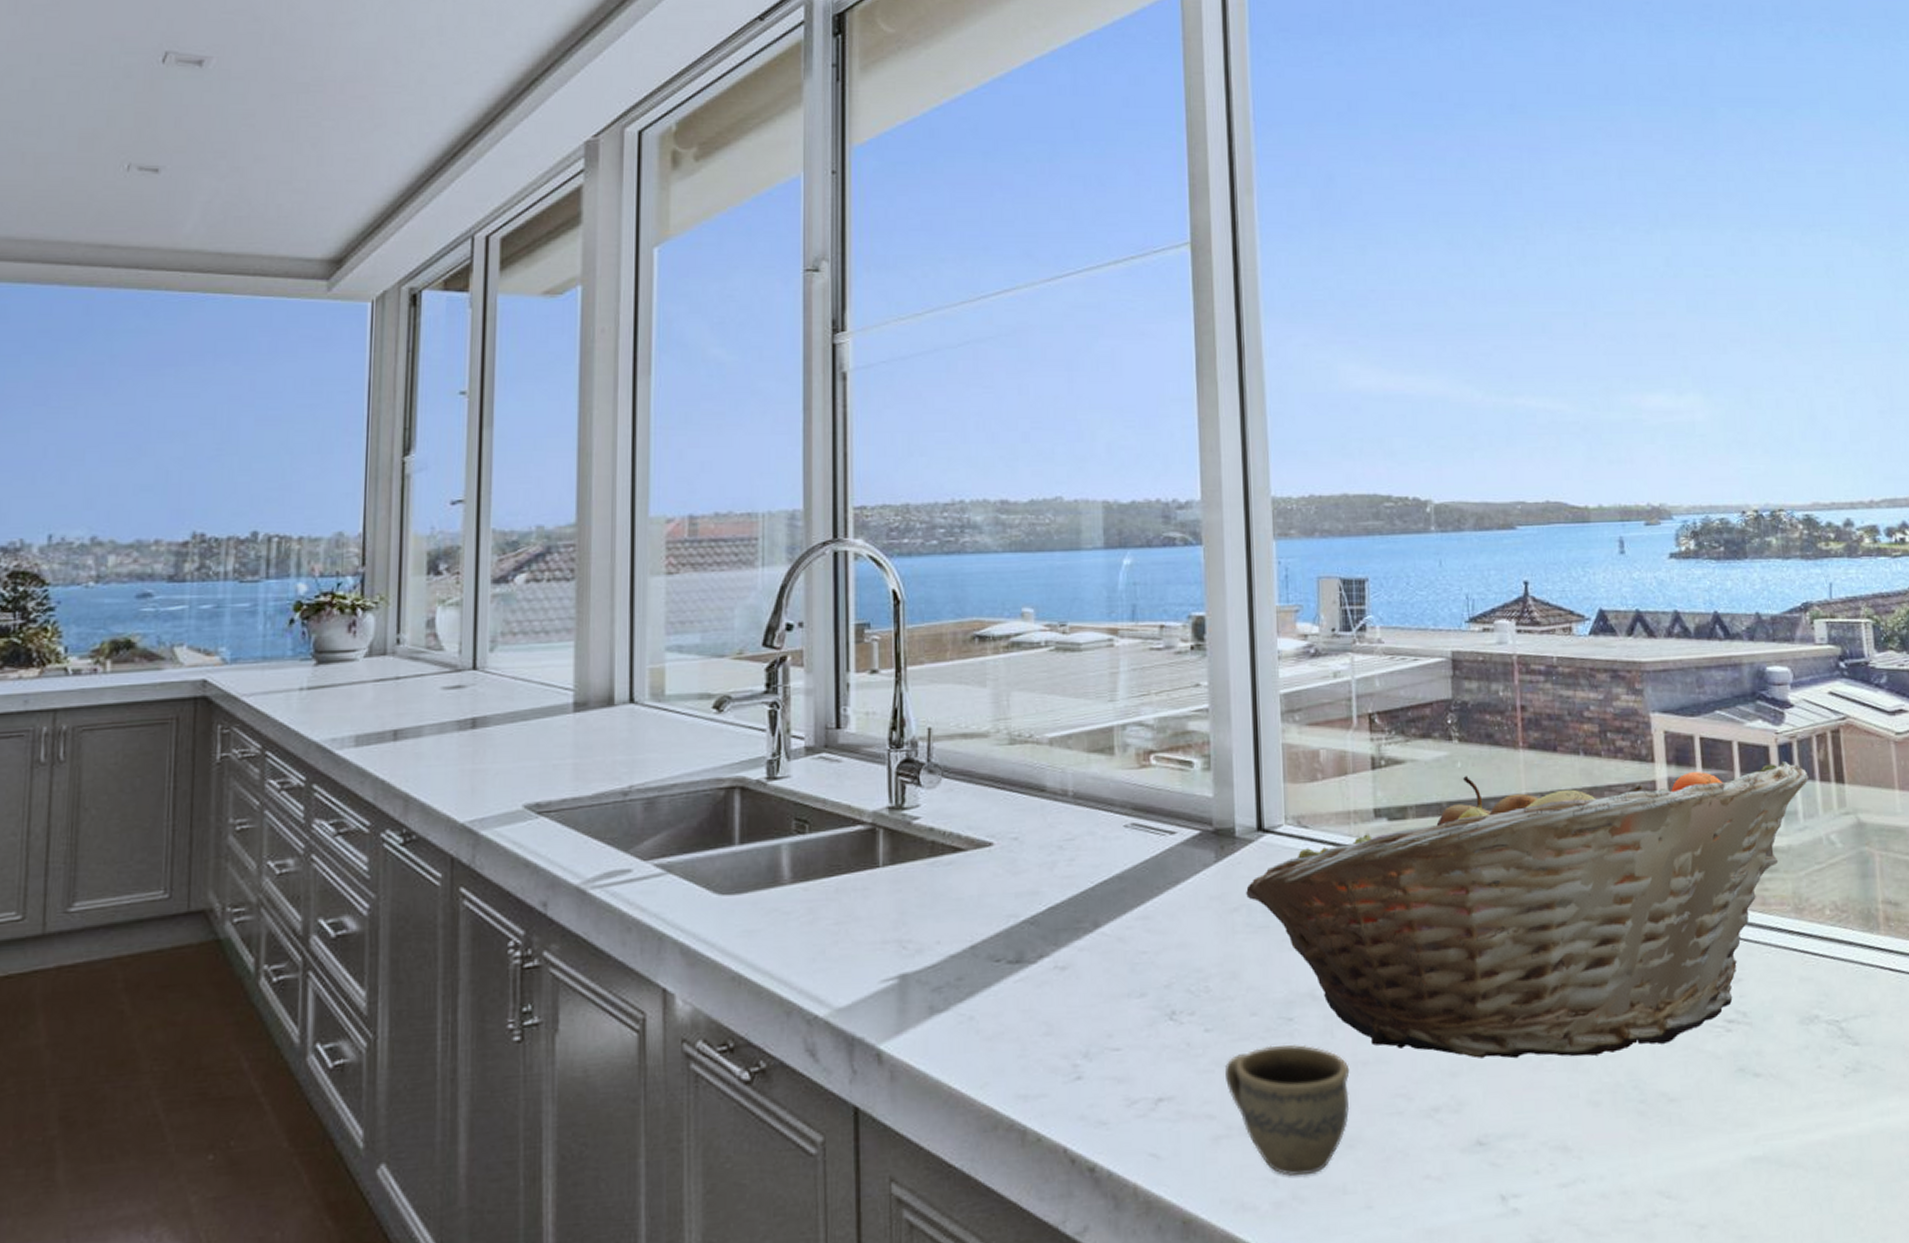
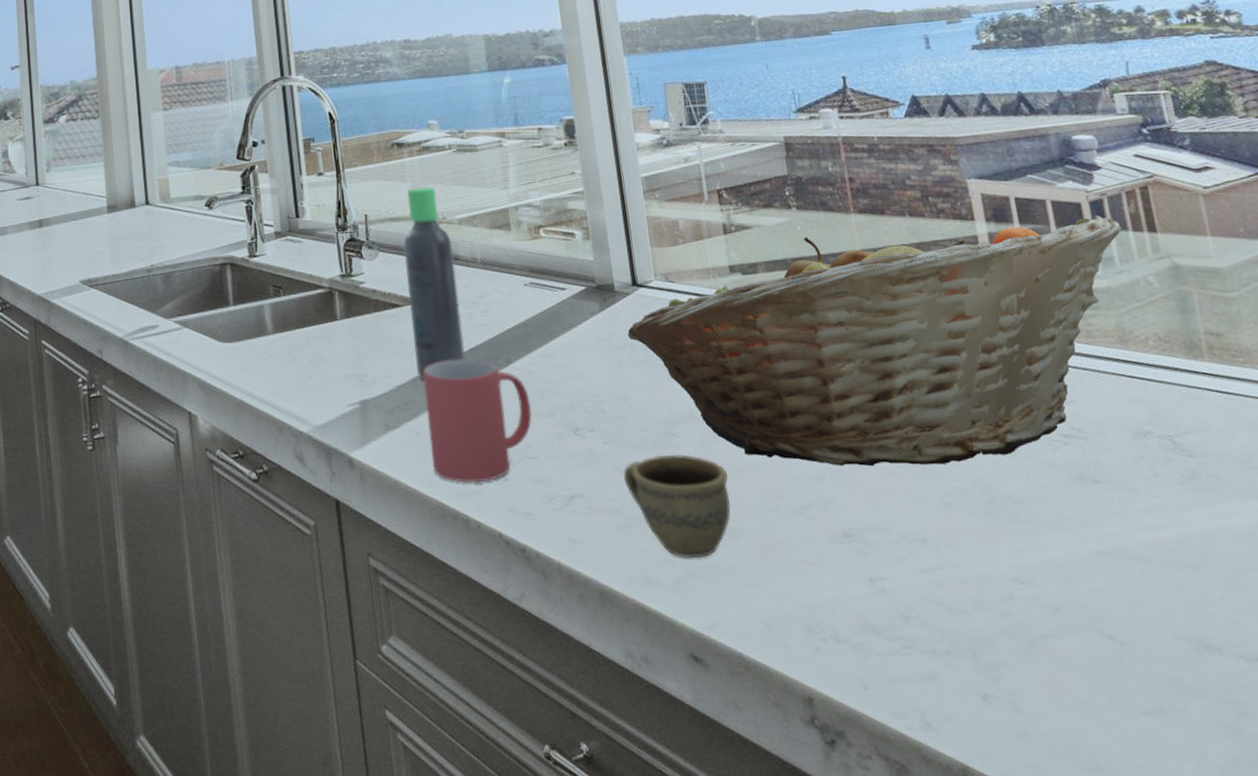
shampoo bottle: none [974,695,1043,948] -> present [403,187,466,380]
mug: none [984,920,1120,1084] -> present [422,358,532,483]

